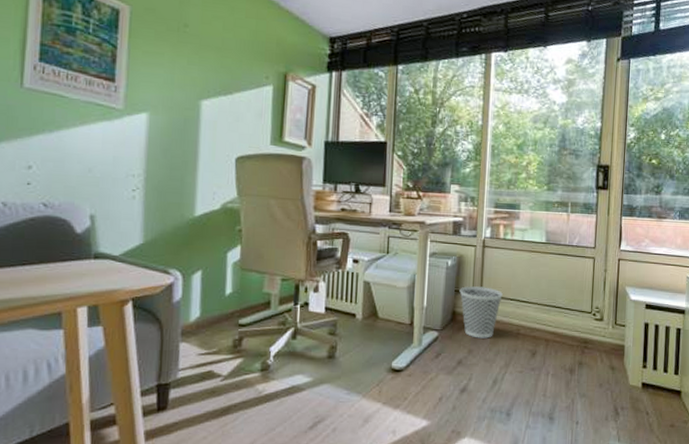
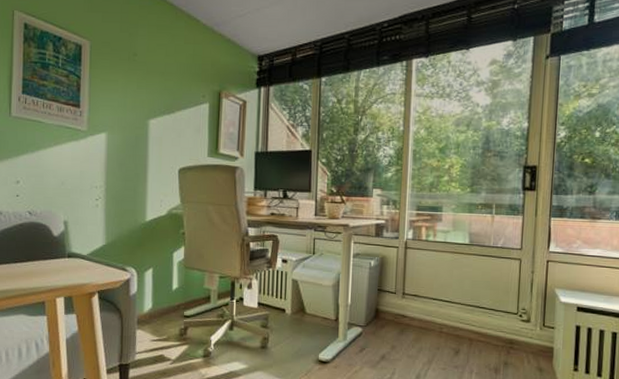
wastebasket: present [459,286,503,339] -> none [382,285,425,336]

